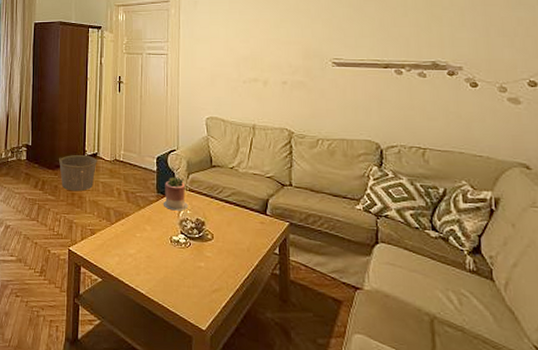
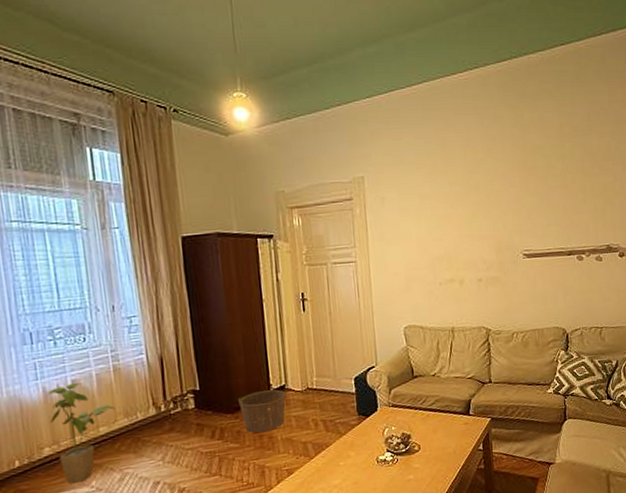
succulent planter: present [164,176,189,211] -> none [366,394,393,431]

